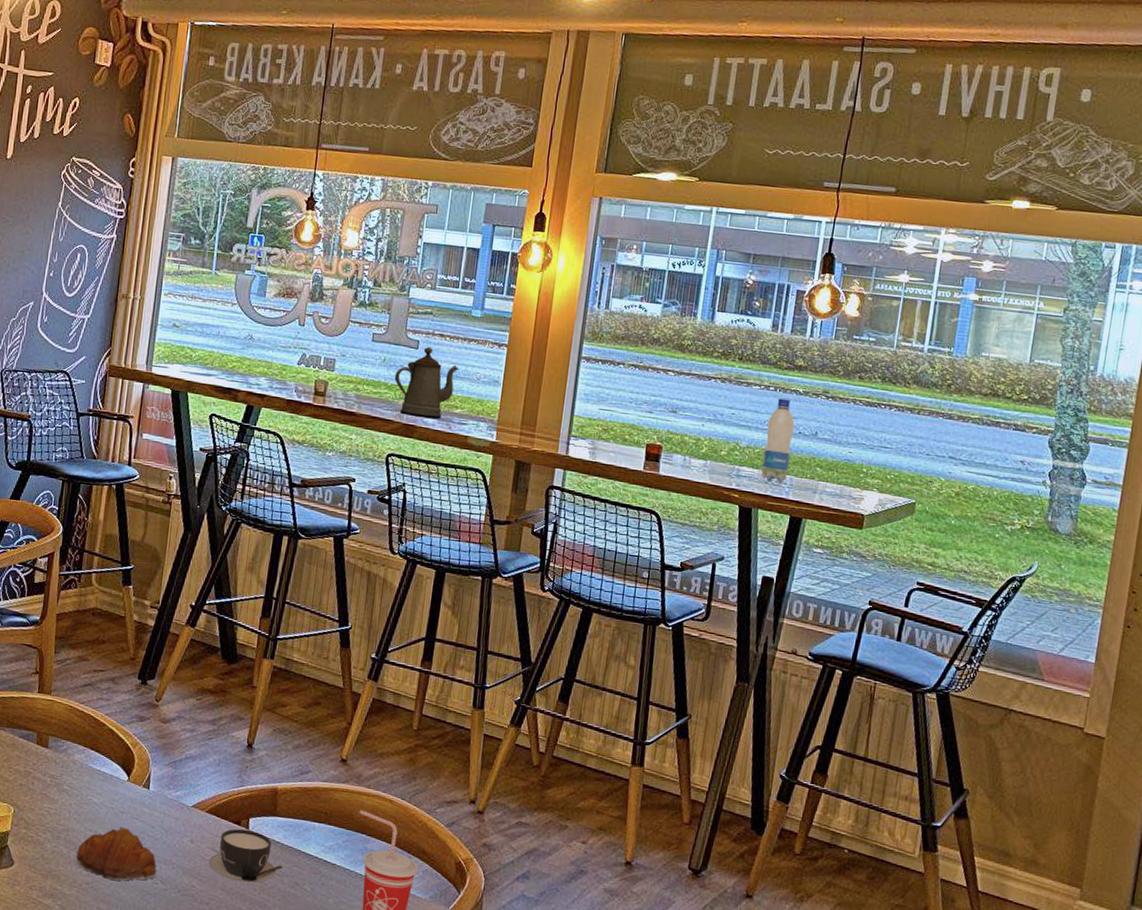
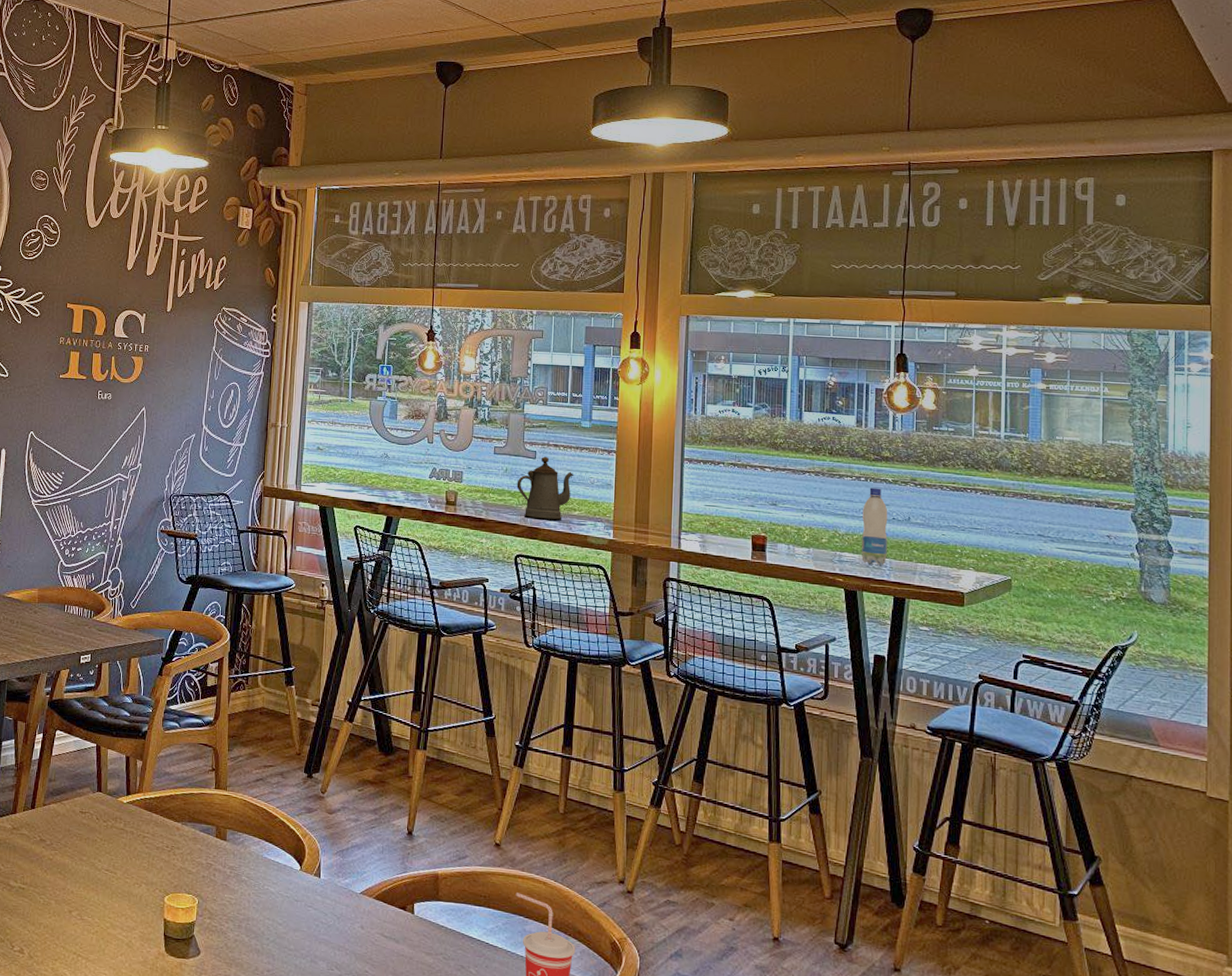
croissant: present [76,826,157,881] -> none [257,914,331,968]
teacup: present [208,829,283,883] -> none [379,914,448,967]

